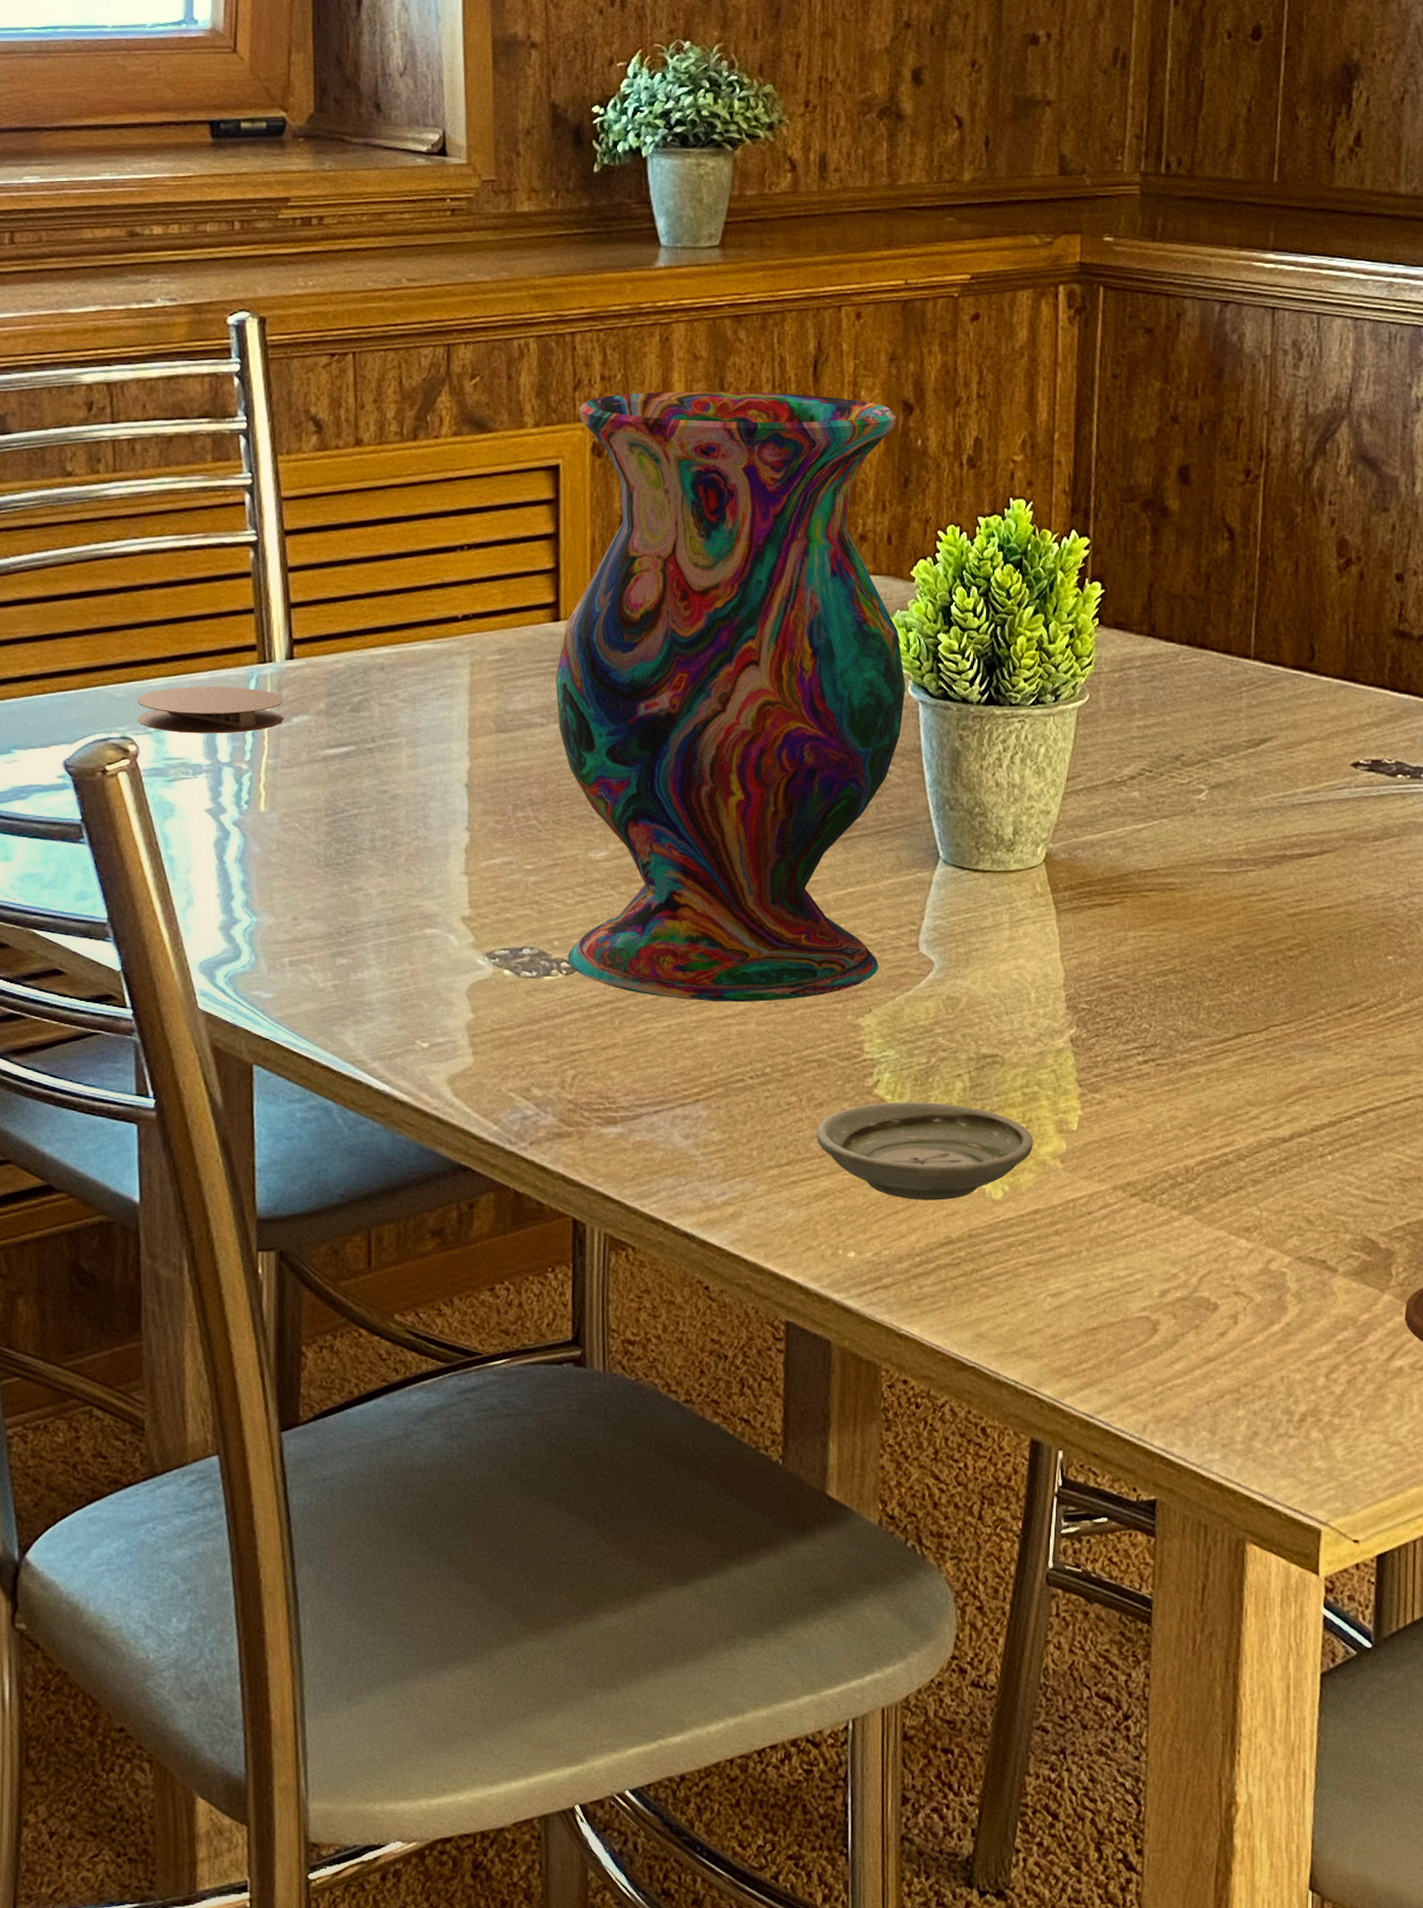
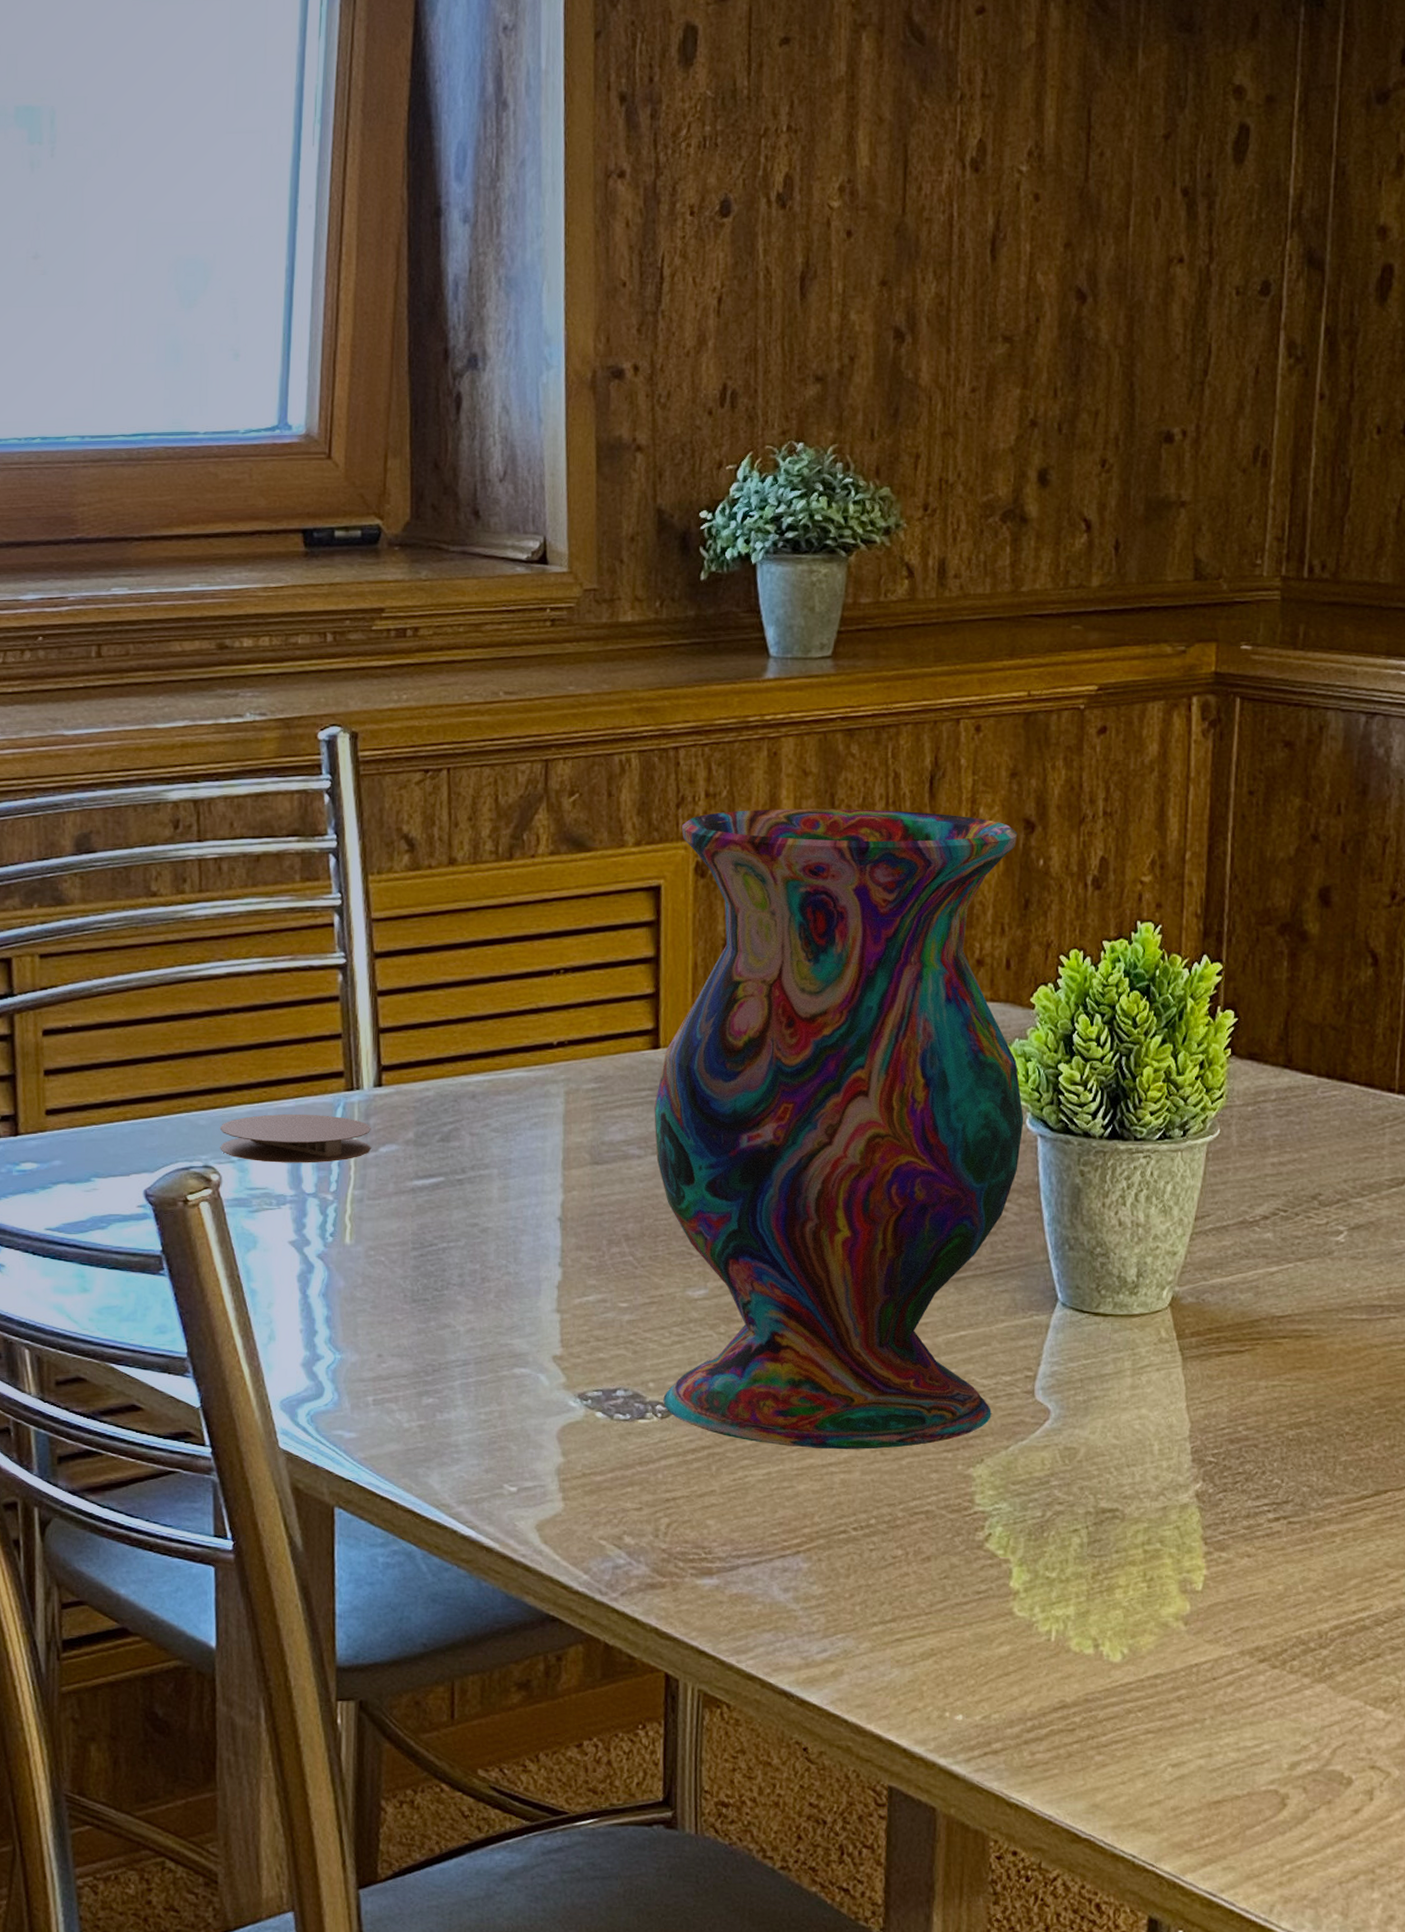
saucer: present [816,1102,1033,1201] -> none [922,1557,1155,1662]

